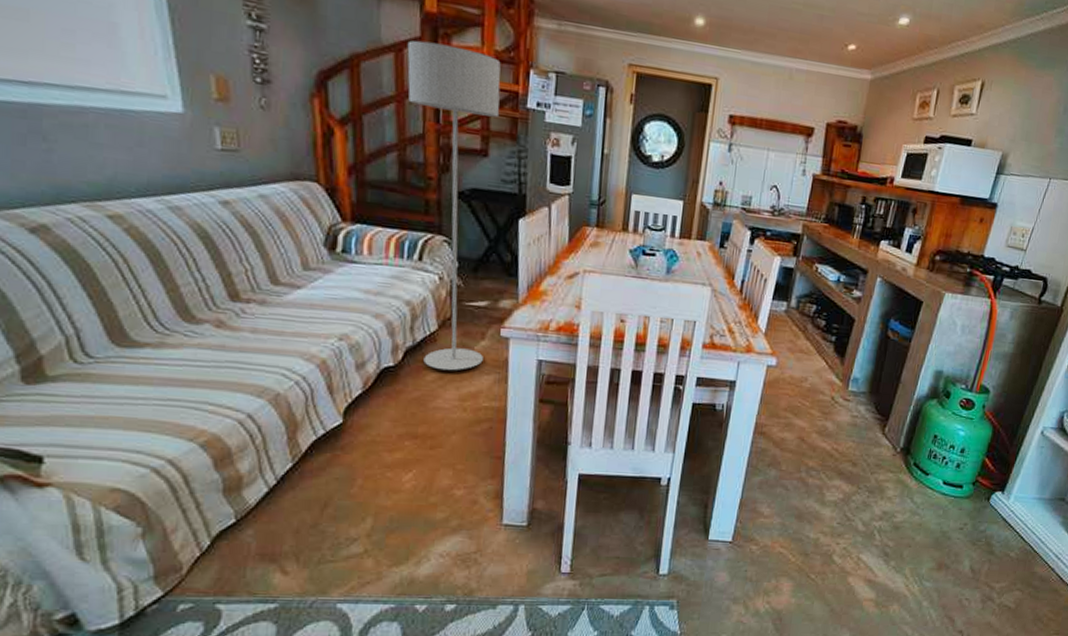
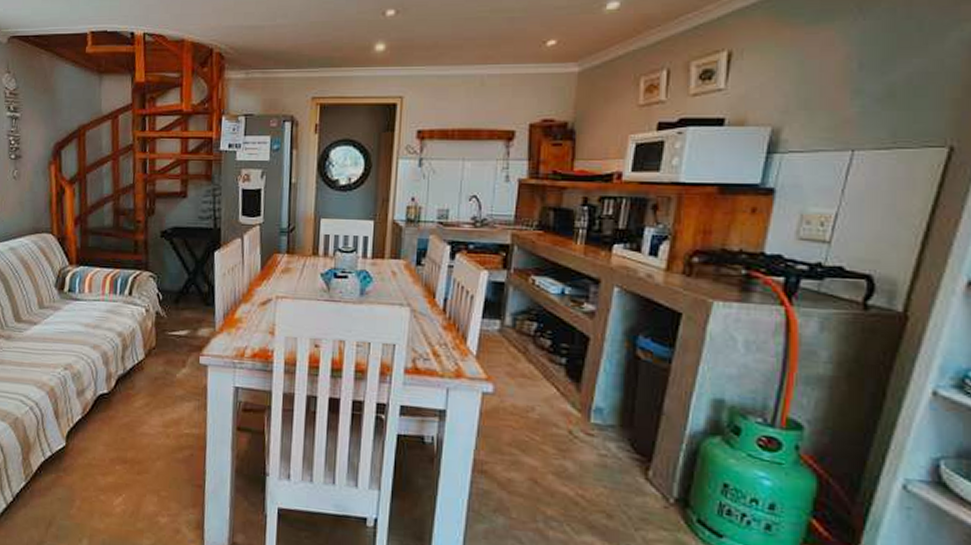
floor lamp: present [407,40,501,371] -> none [121,106,197,398]

